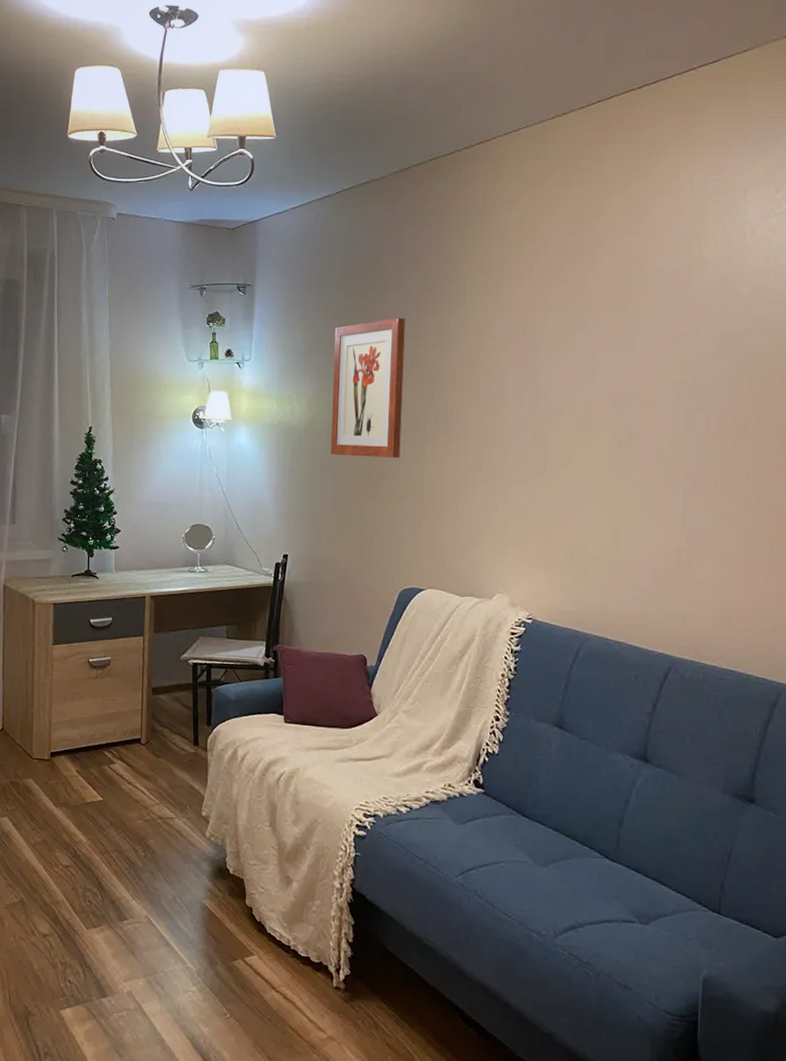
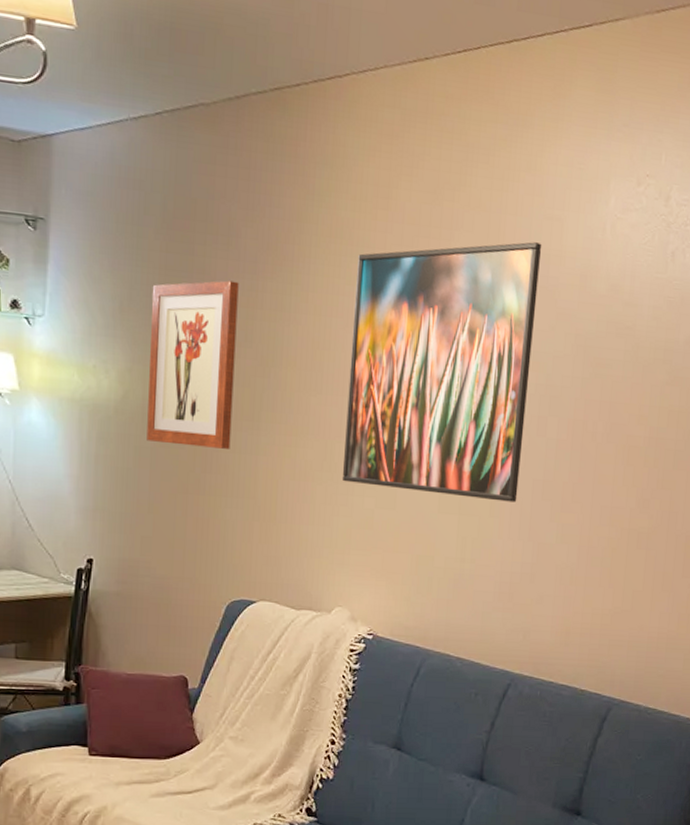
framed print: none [499,256,682,493] -> present [342,242,542,502]

